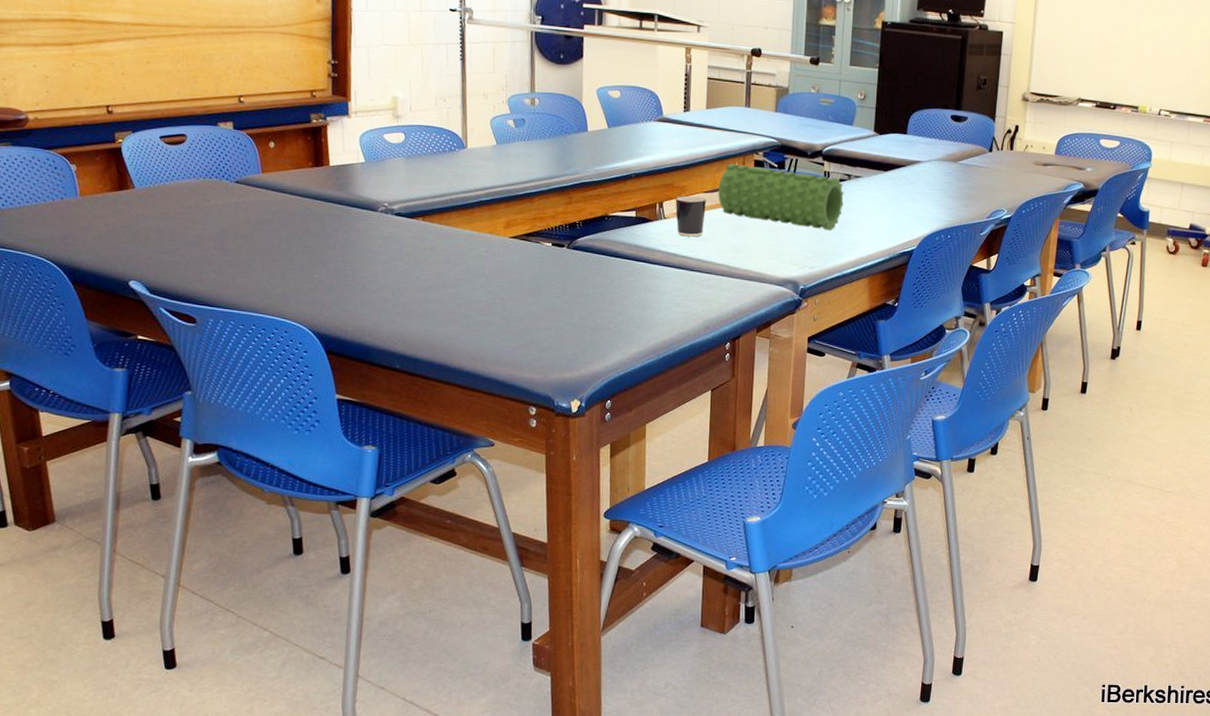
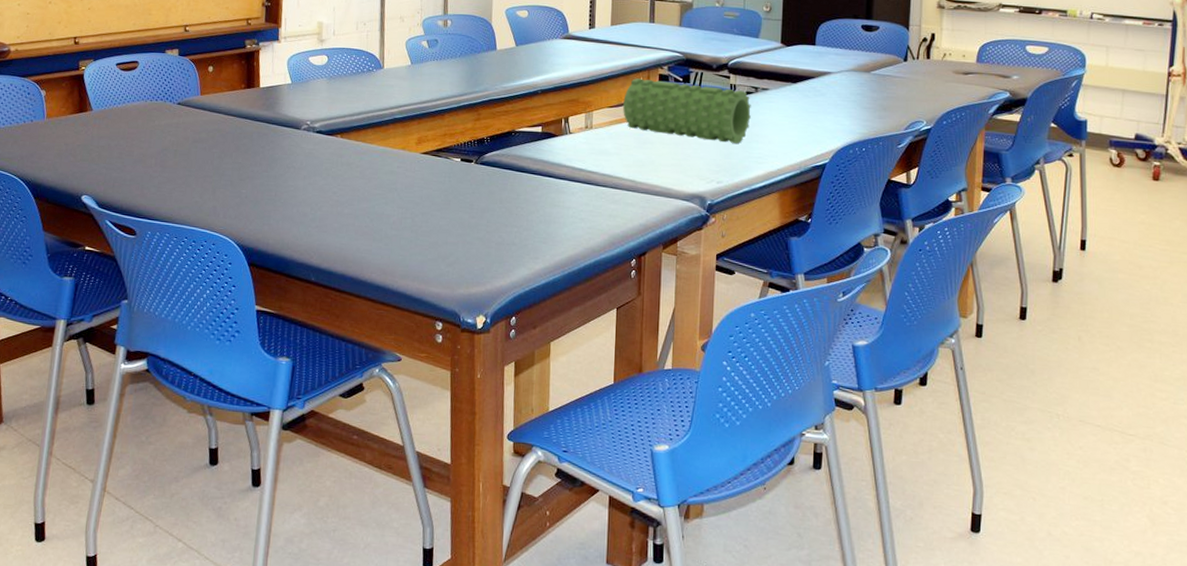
mug: present [675,195,706,237] -> none [580,110,611,152]

